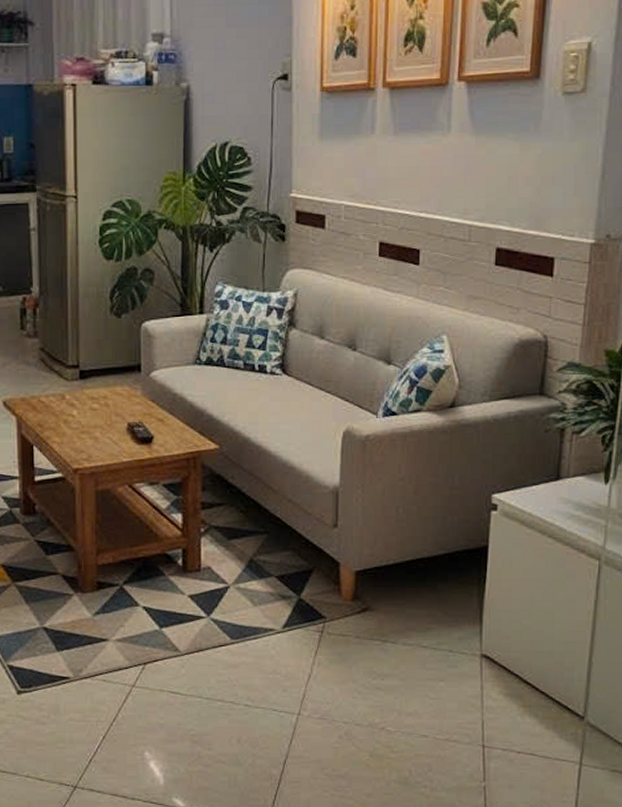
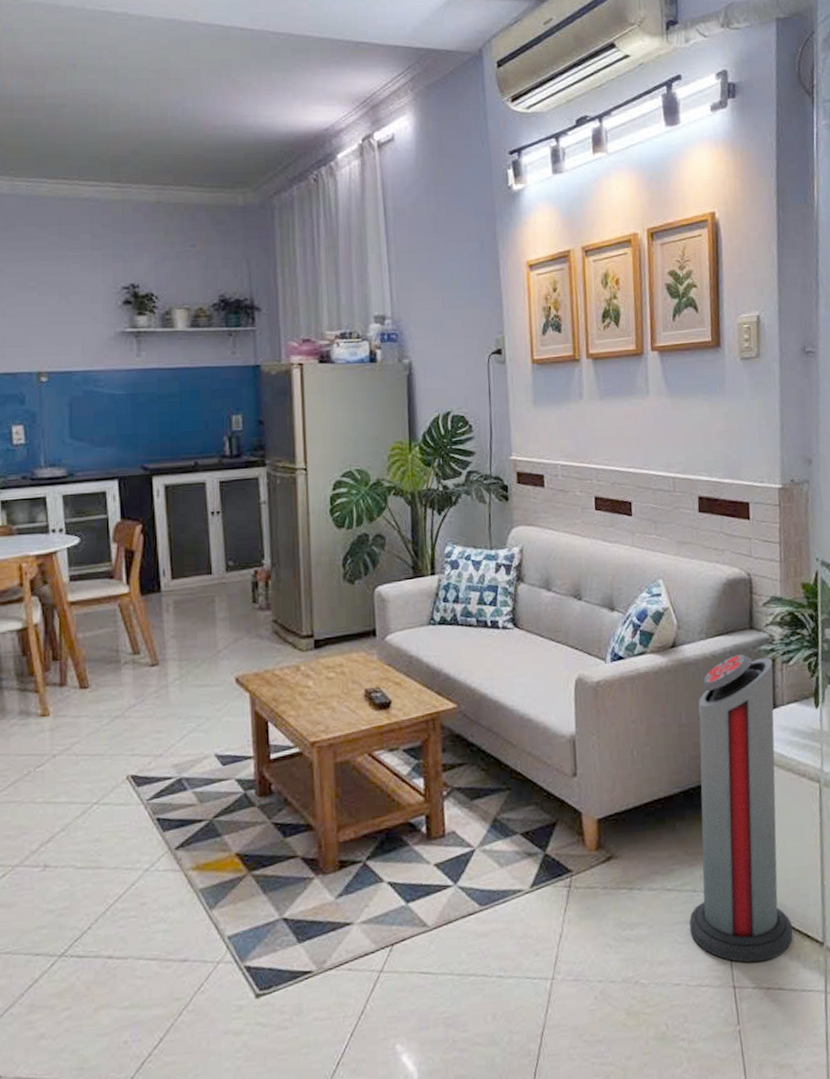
air purifier: none [443,421,562,727] -> present [689,654,793,963]

